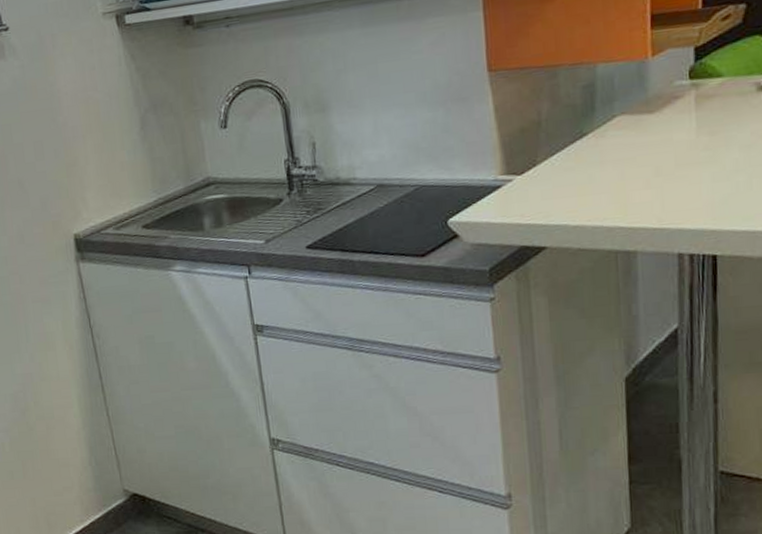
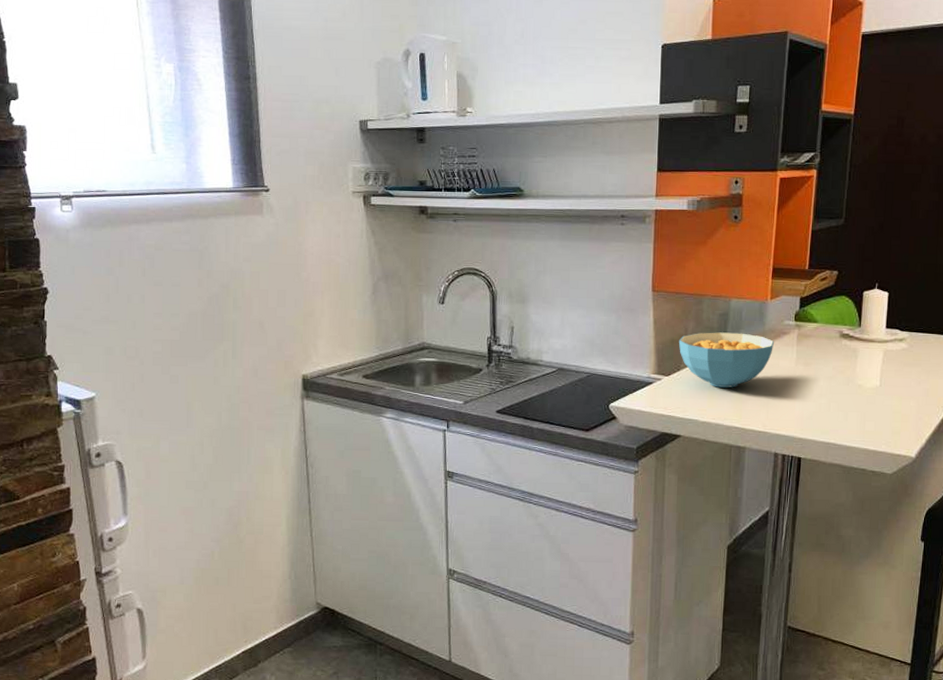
cereal bowl: none [530,105,664,181] -> present [678,332,775,388]

